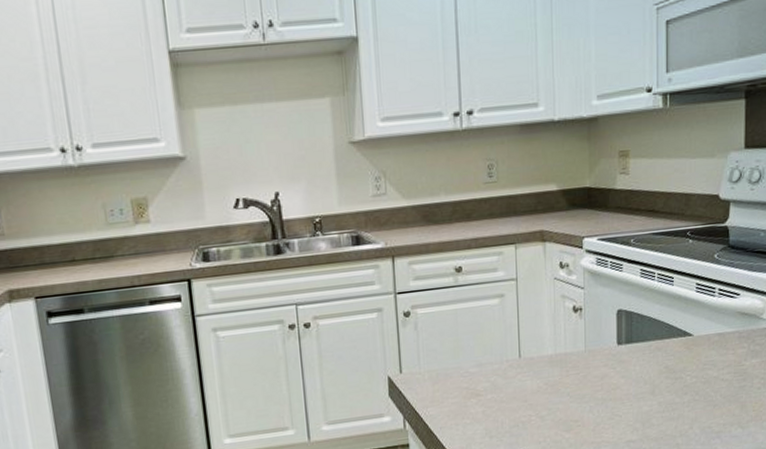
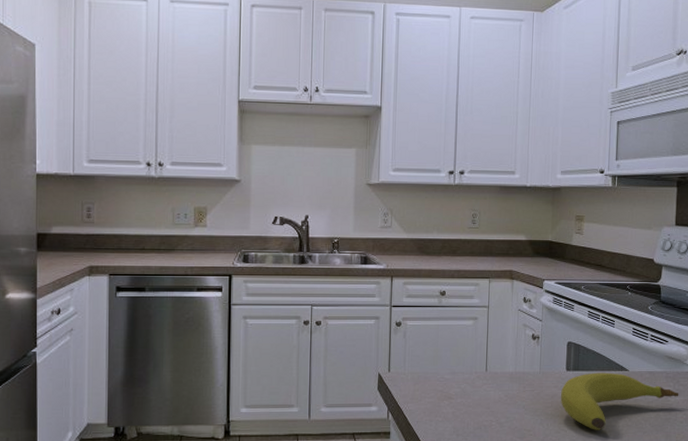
fruit: none [613,340,755,411] -> present [561,372,679,430]

